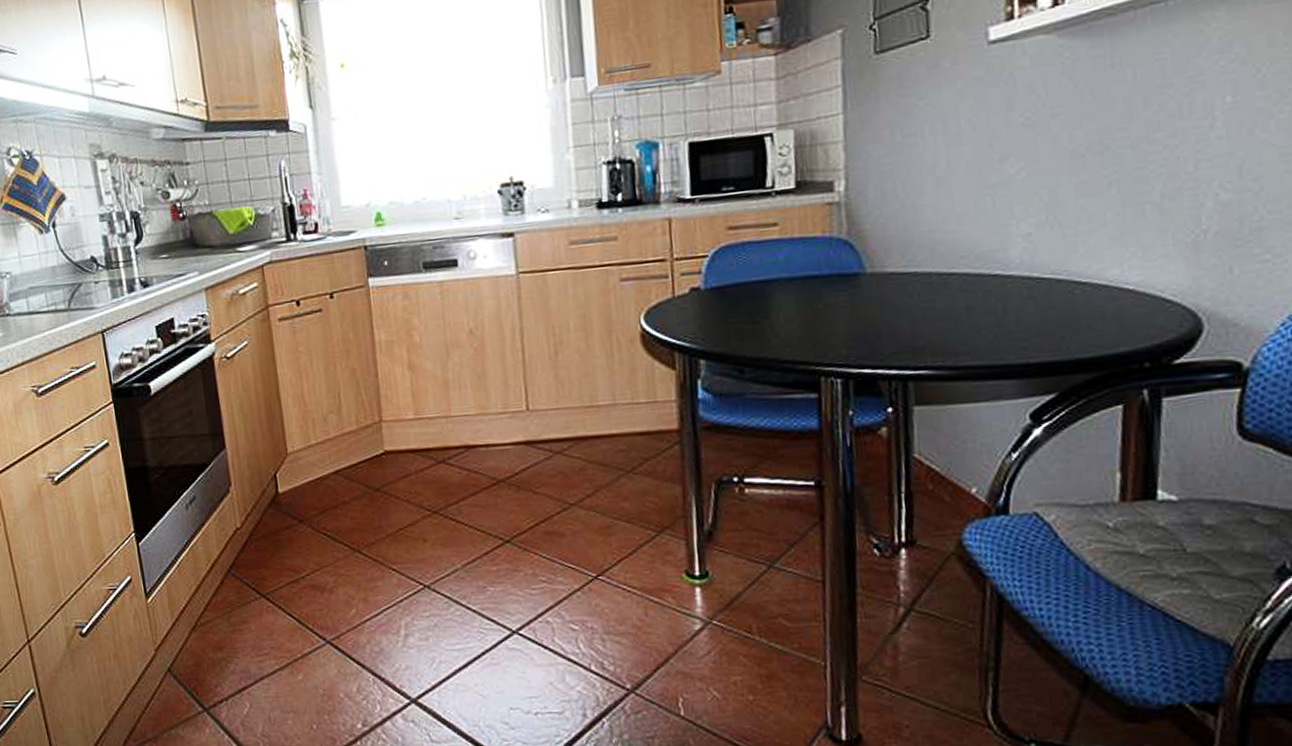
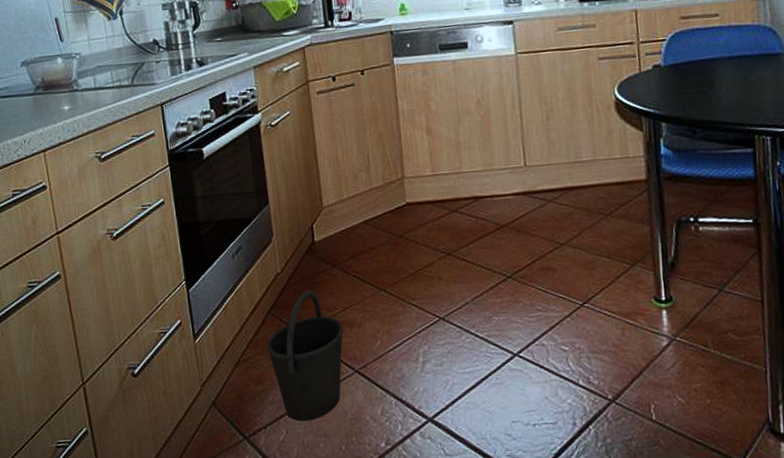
bucket: none [226,549,314,695] -> present [266,290,344,422]

